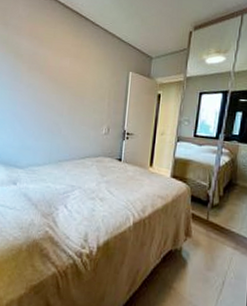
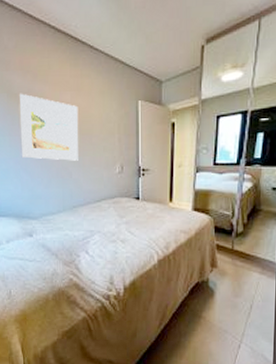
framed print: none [19,54,75,119] -> present [19,93,79,161]

